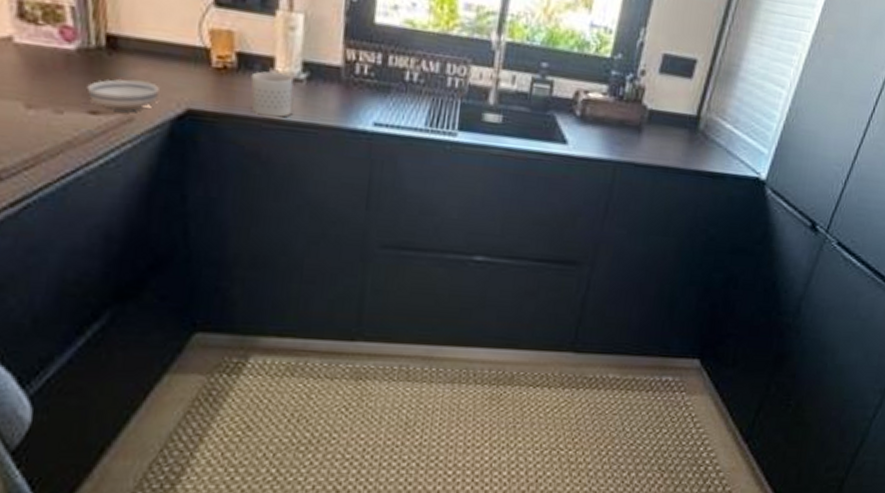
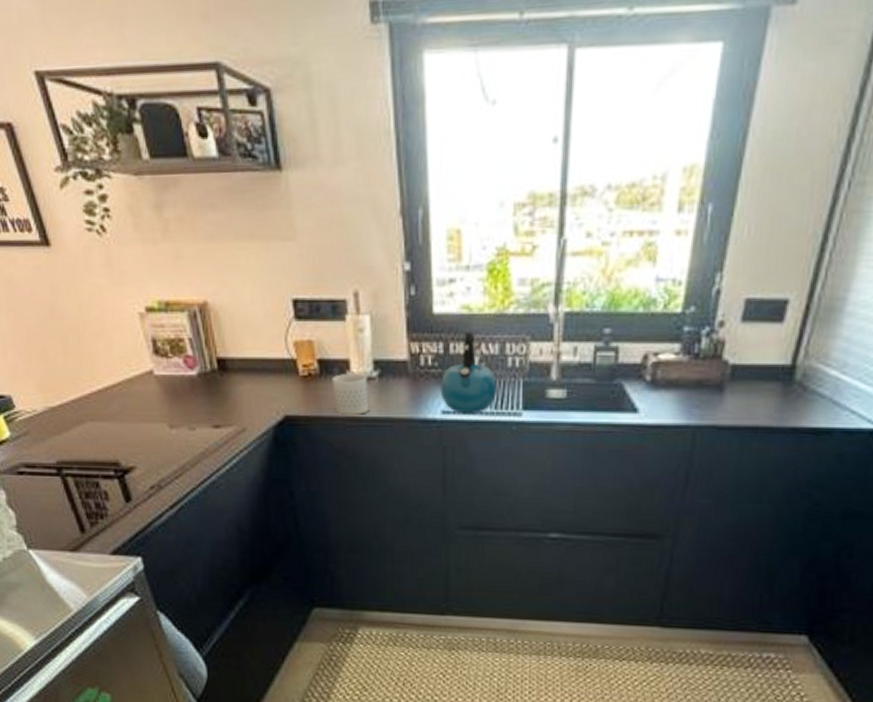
bowl: present [86,79,159,112] -> none [209,395,262,424]
kettle: none [373,47,435,128] -> present [440,332,497,413]

